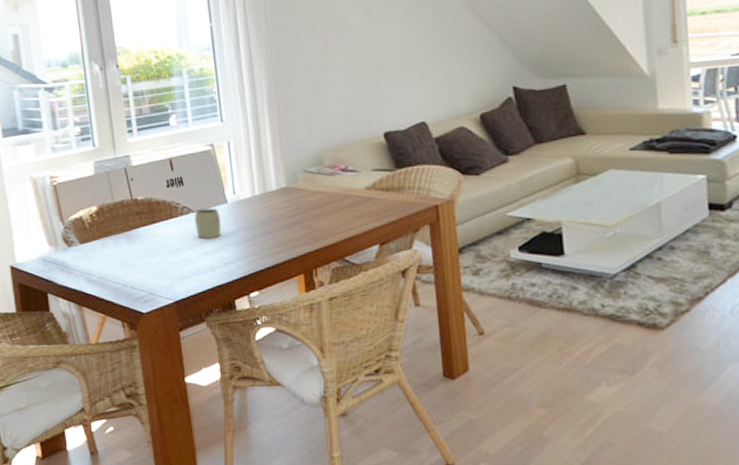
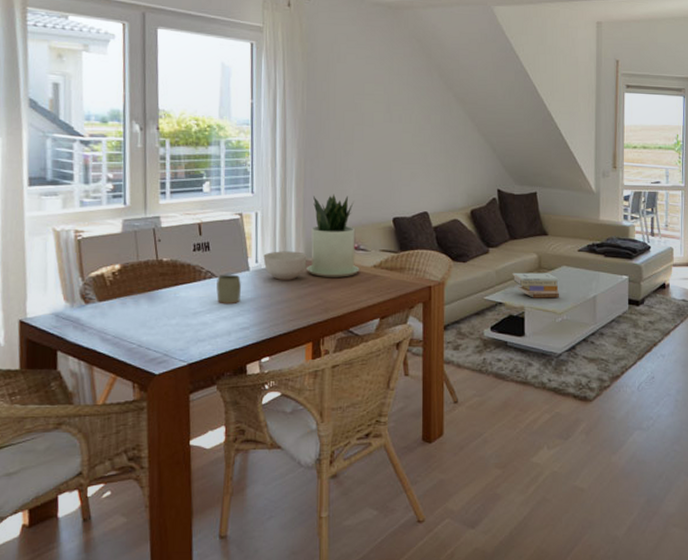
bowl: none [241,178,289,211] -> present [263,251,307,280]
planter: none [289,113,350,204] -> present [307,194,360,277]
books: none [541,179,609,211] -> present [512,272,560,299]

